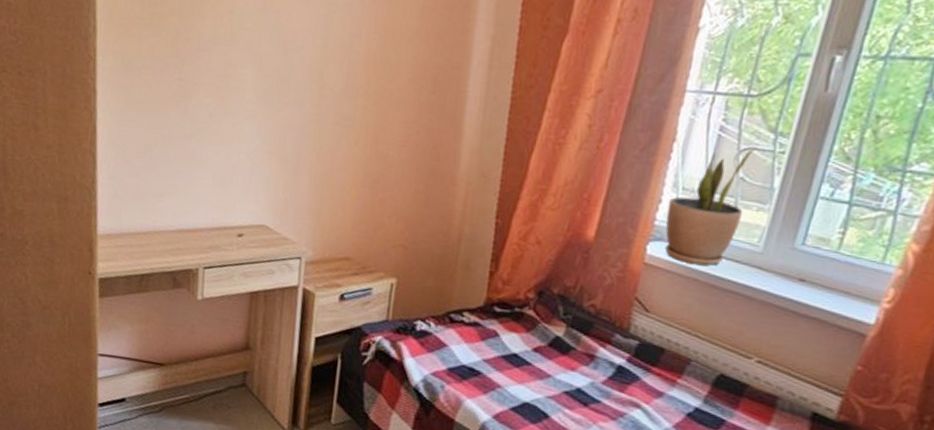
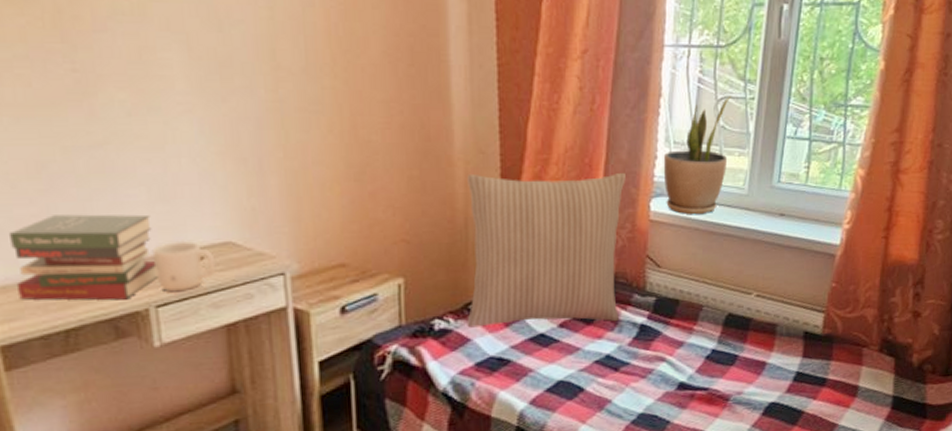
books: none [117,186,212,259] -> present [10,214,160,301]
mug: none [208,218,252,259] -> present [152,240,216,292]
pillow: none [446,194,624,357] -> present [467,173,625,328]

